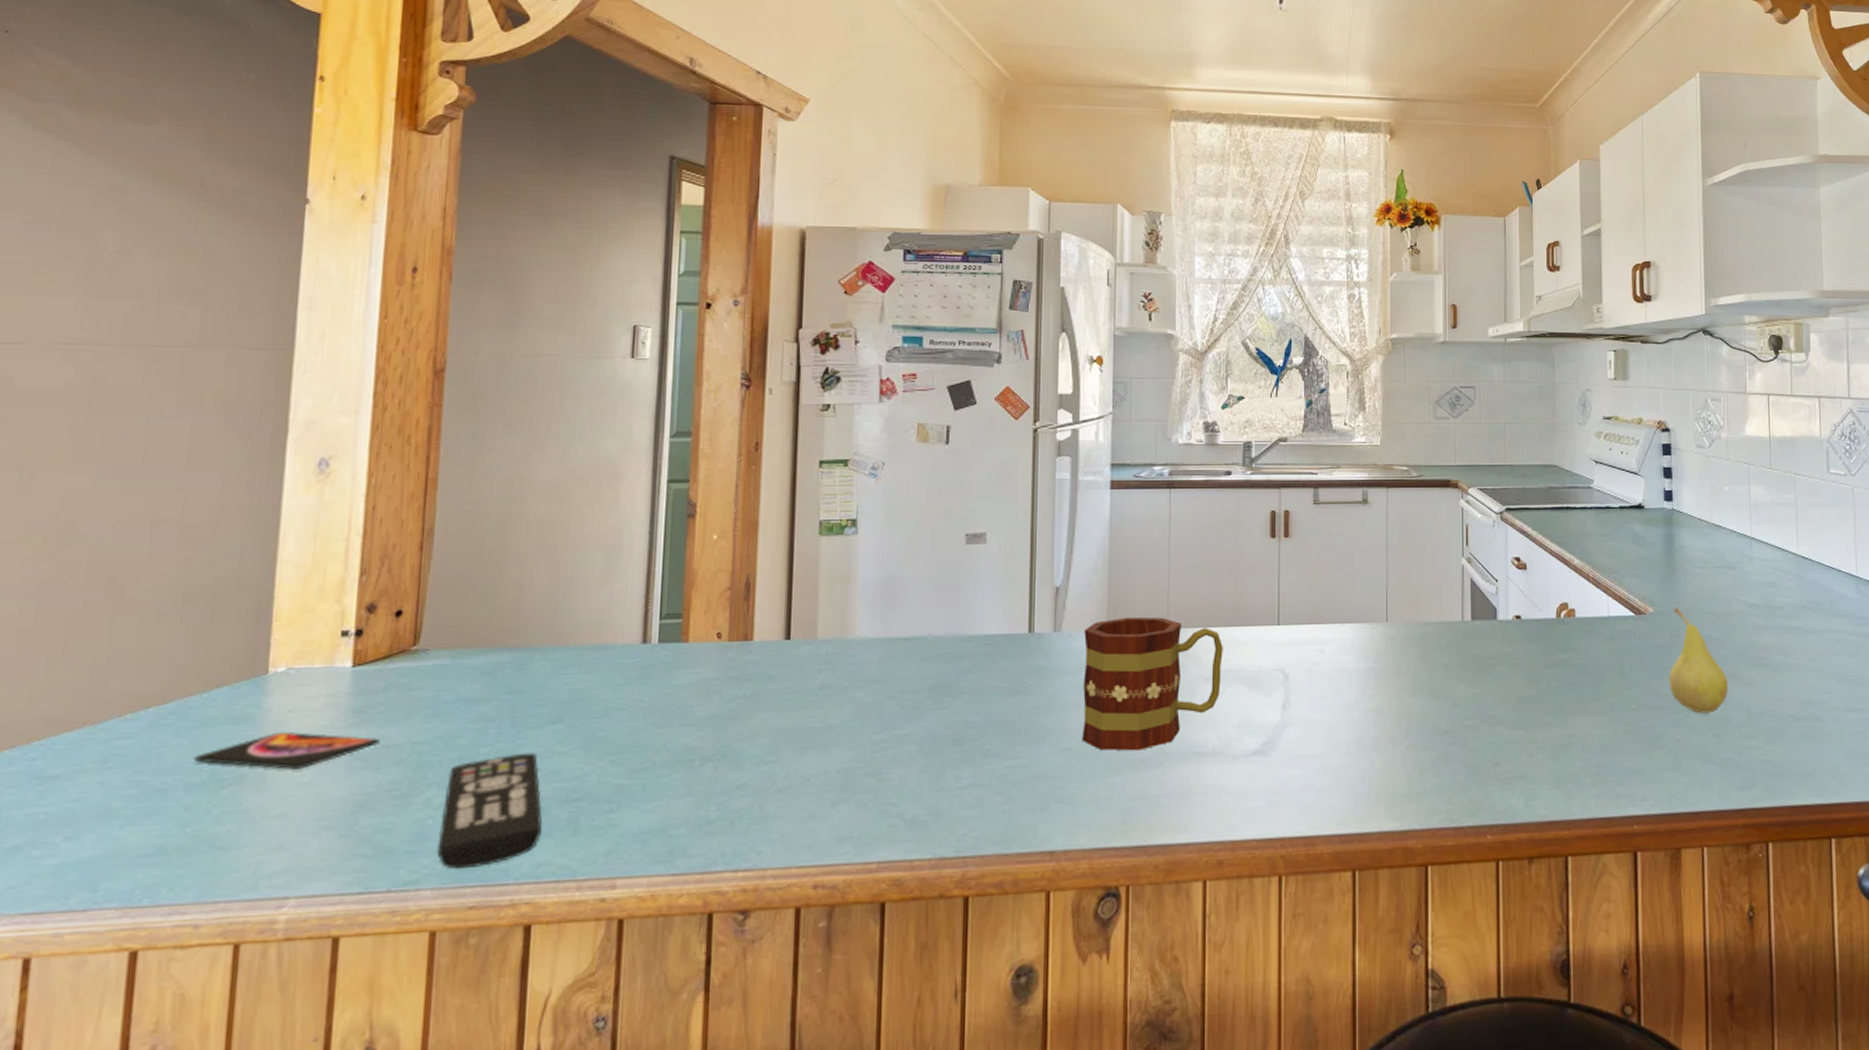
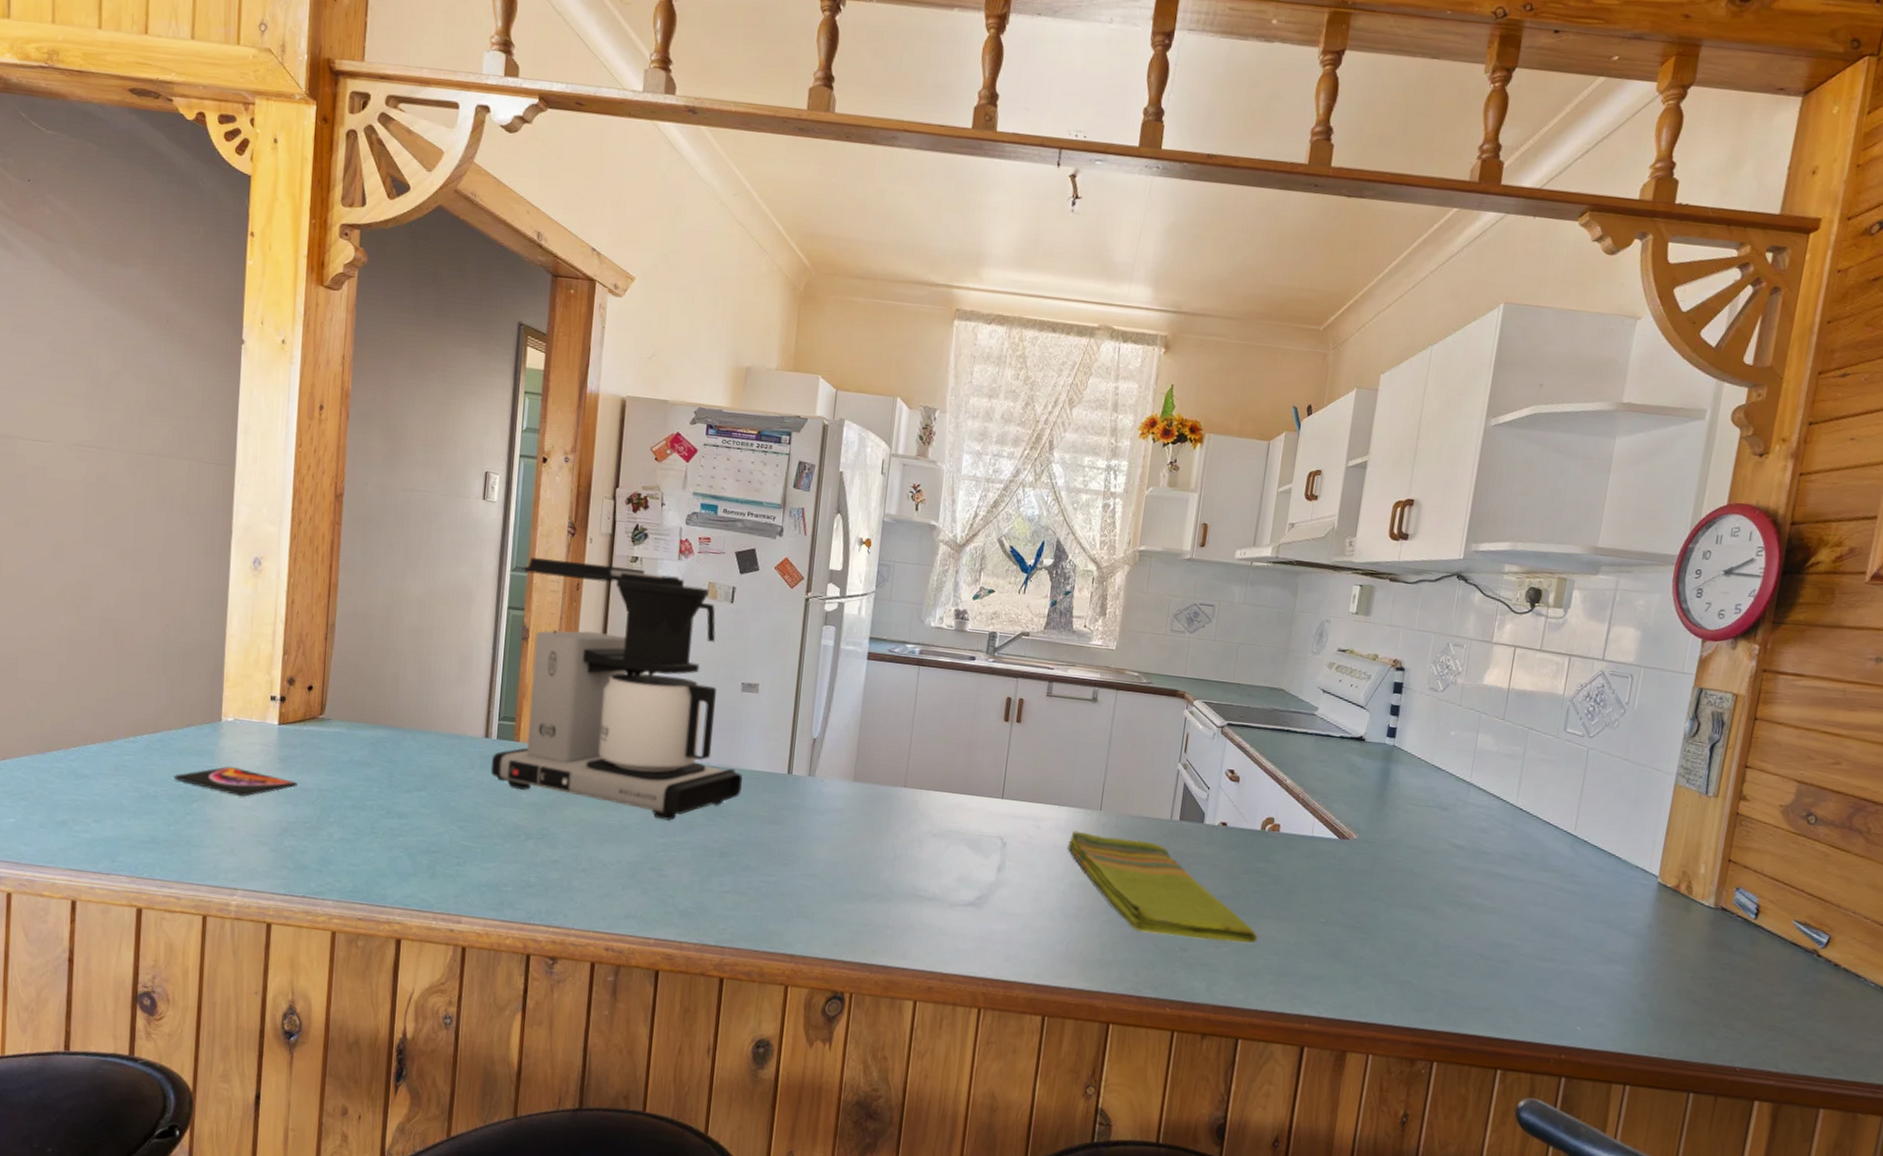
remote control: present [437,752,542,870] -> none [336,809,410,891]
coffee maker: none [651,417,974,711] -> present [490,557,742,821]
mug: present [1082,616,1223,751] -> none [824,772,952,886]
dish towel: none [1357,648,1571,752] -> present [1068,831,1258,944]
fruit: present [1669,607,1729,714] -> none [1361,837,1421,939]

